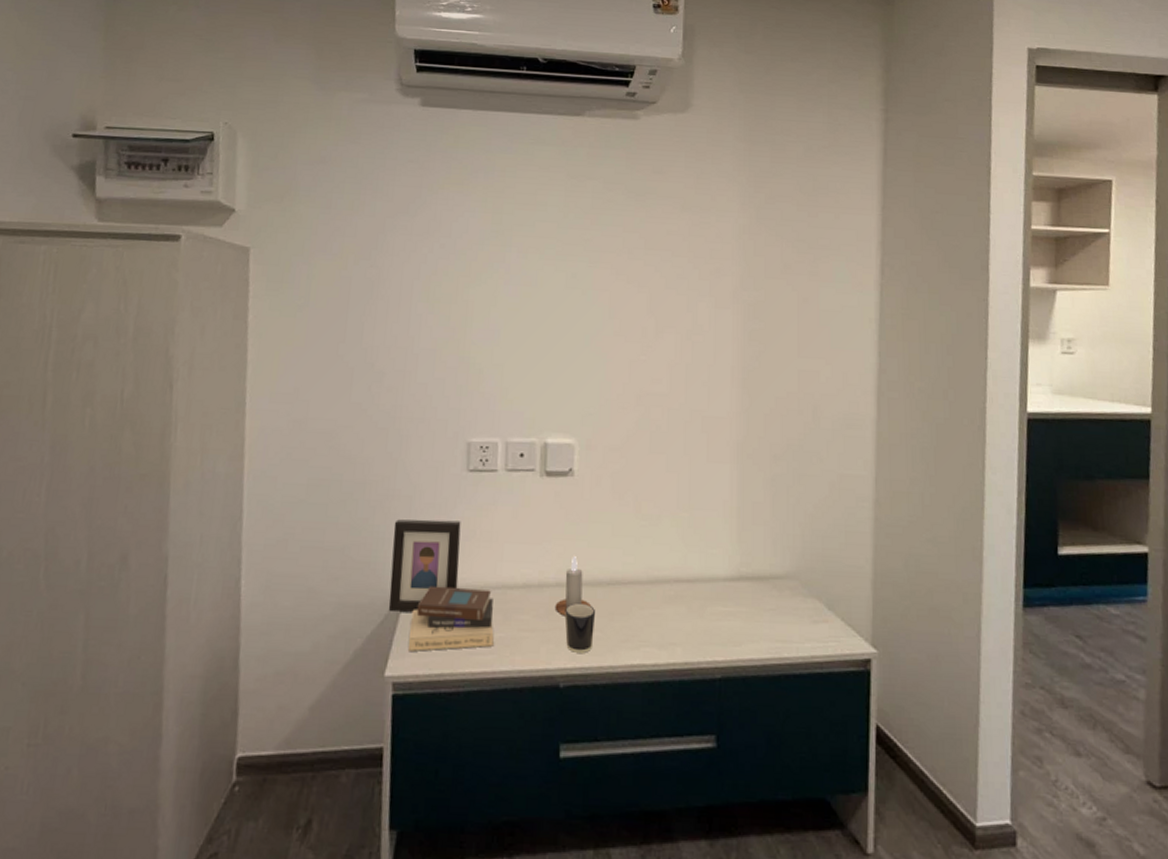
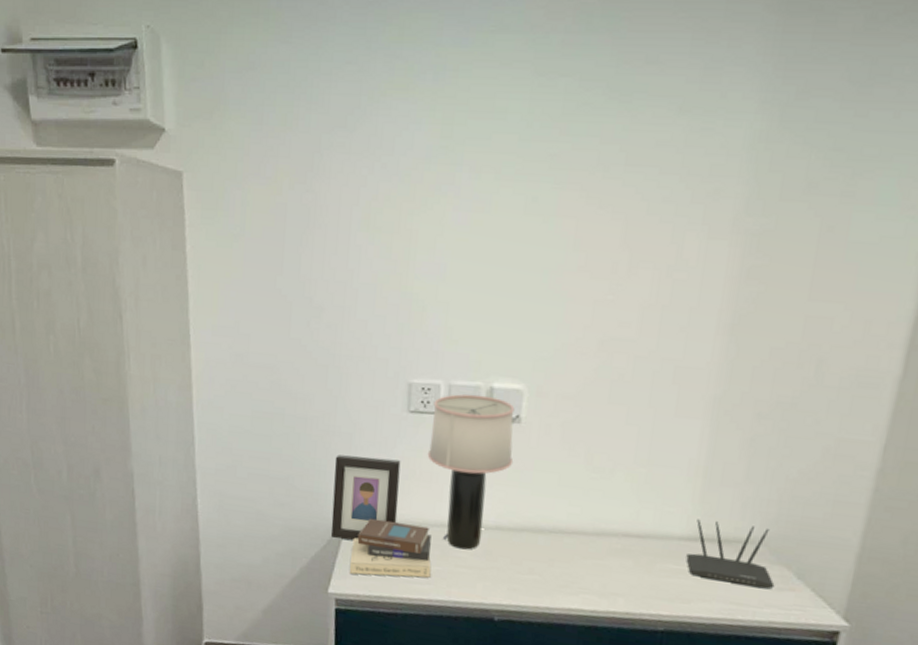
table lamp: none [487,450,569,611] -> present [427,394,515,550]
candle: present [554,556,591,616] -> none [493,503,531,558]
mug: present [564,602,595,653] -> none [502,546,535,593]
wifi router: none [732,559,811,623] -> present [686,519,775,589]

